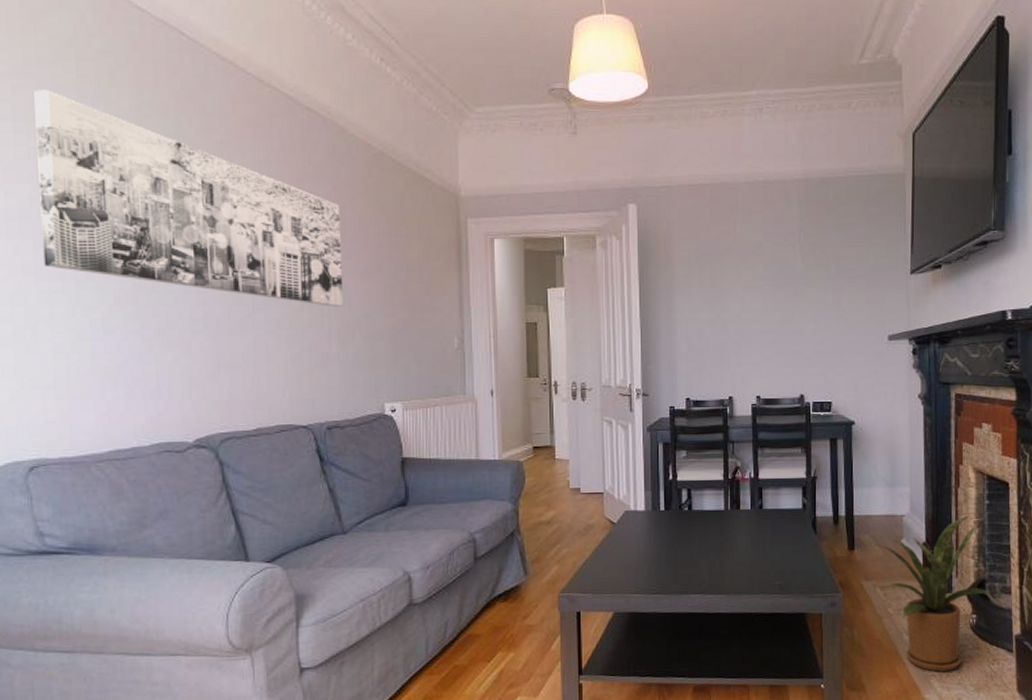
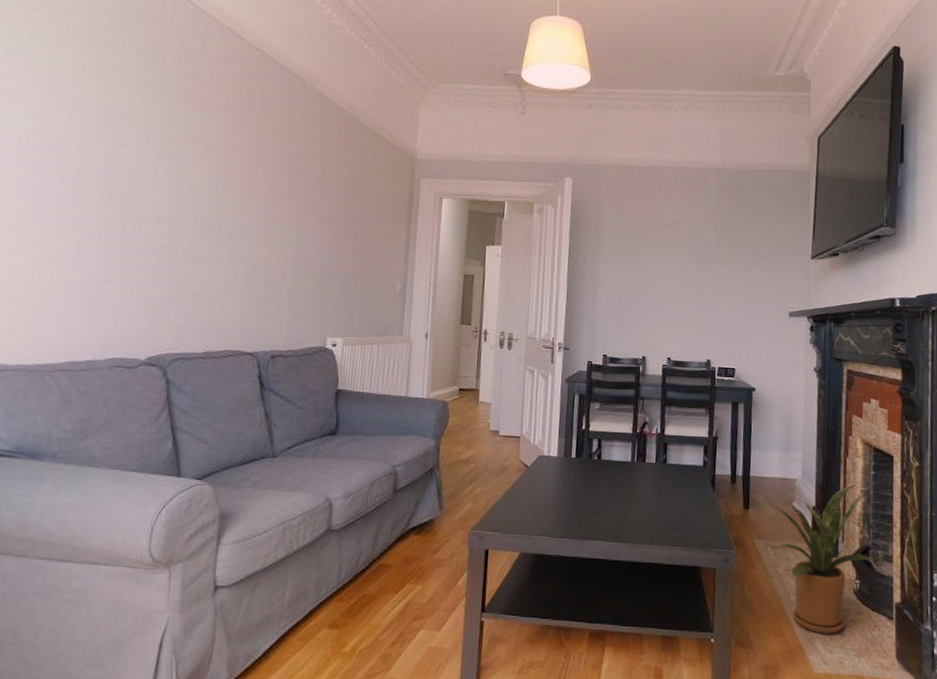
wall art: present [34,89,344,308] -> none [33,37,308,248]

